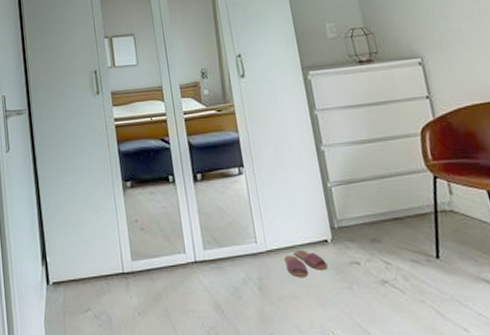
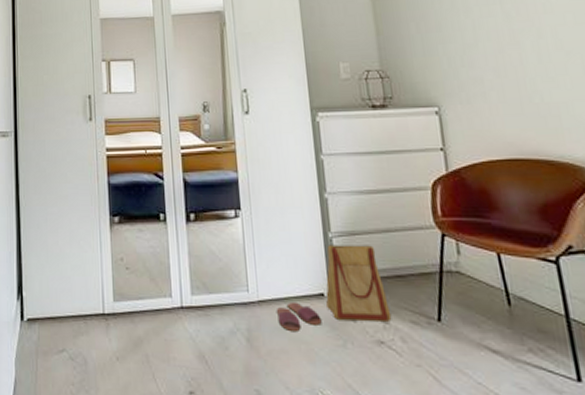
shopping bag: none [327,191,393,263] -> present [326,245,392,321]

